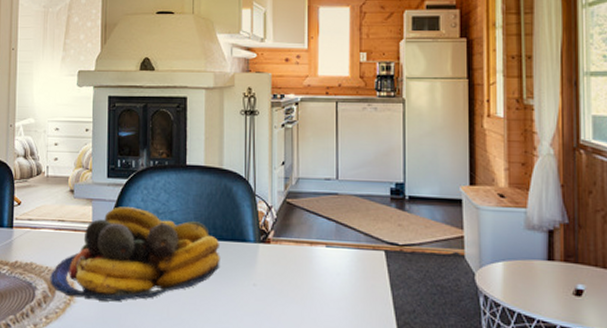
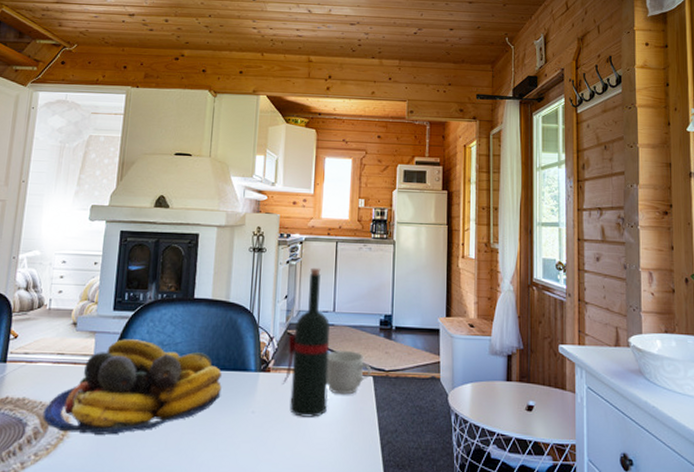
wine bottle: none [283,131,335,293] -> present [282,267,330,417]
mug: none [333,221,383,270] -> present [327,350,372,395]

